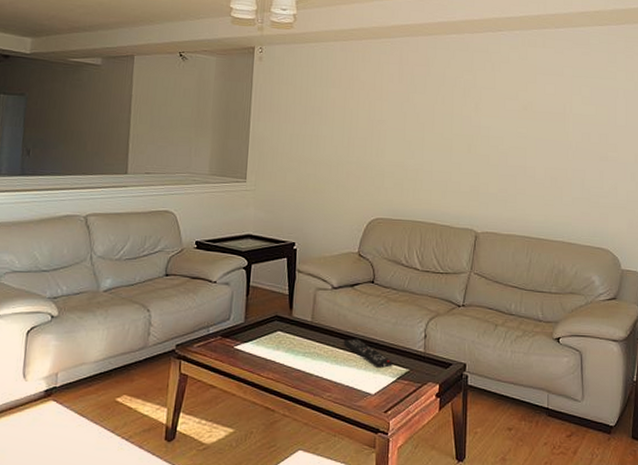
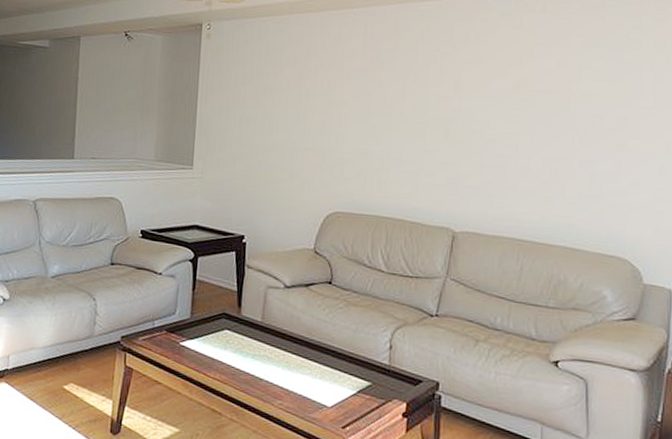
remote control: present [343,338,392,369] -> none [296,343,352,380]

